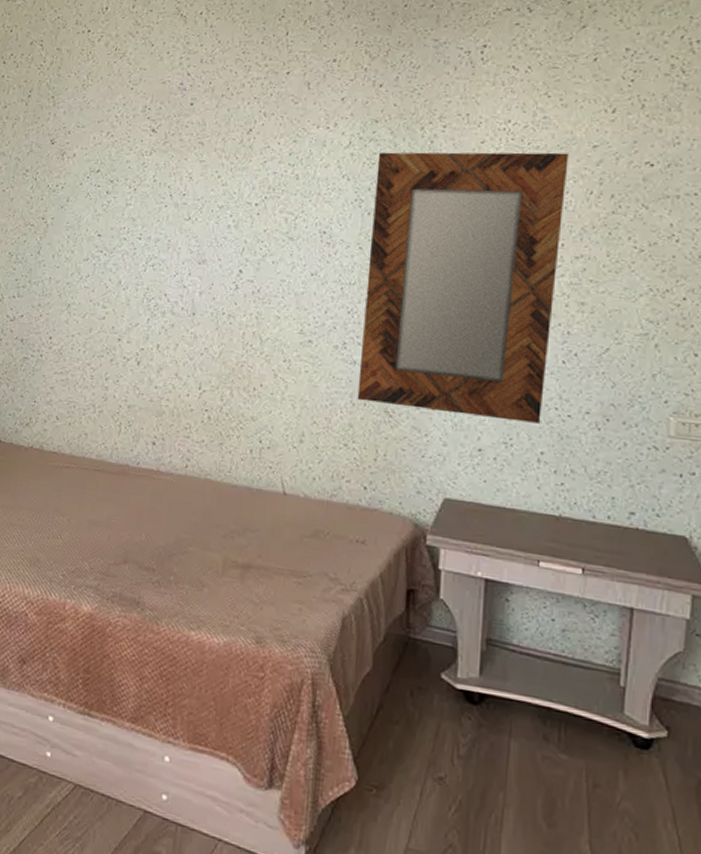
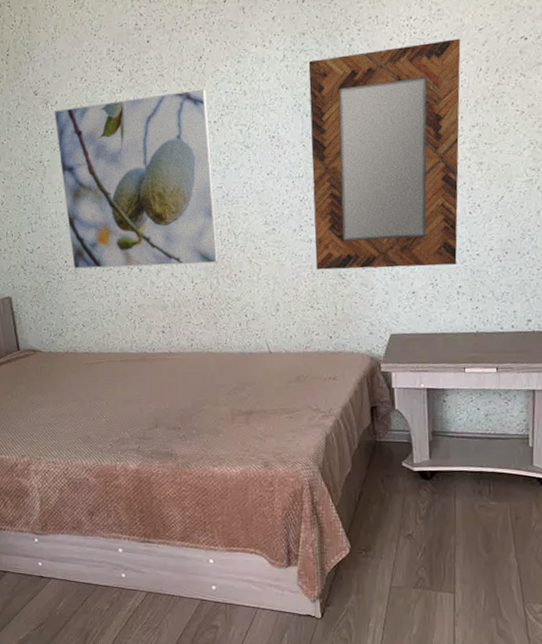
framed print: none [59,163,251,370] -> present [54,88,218,269]

